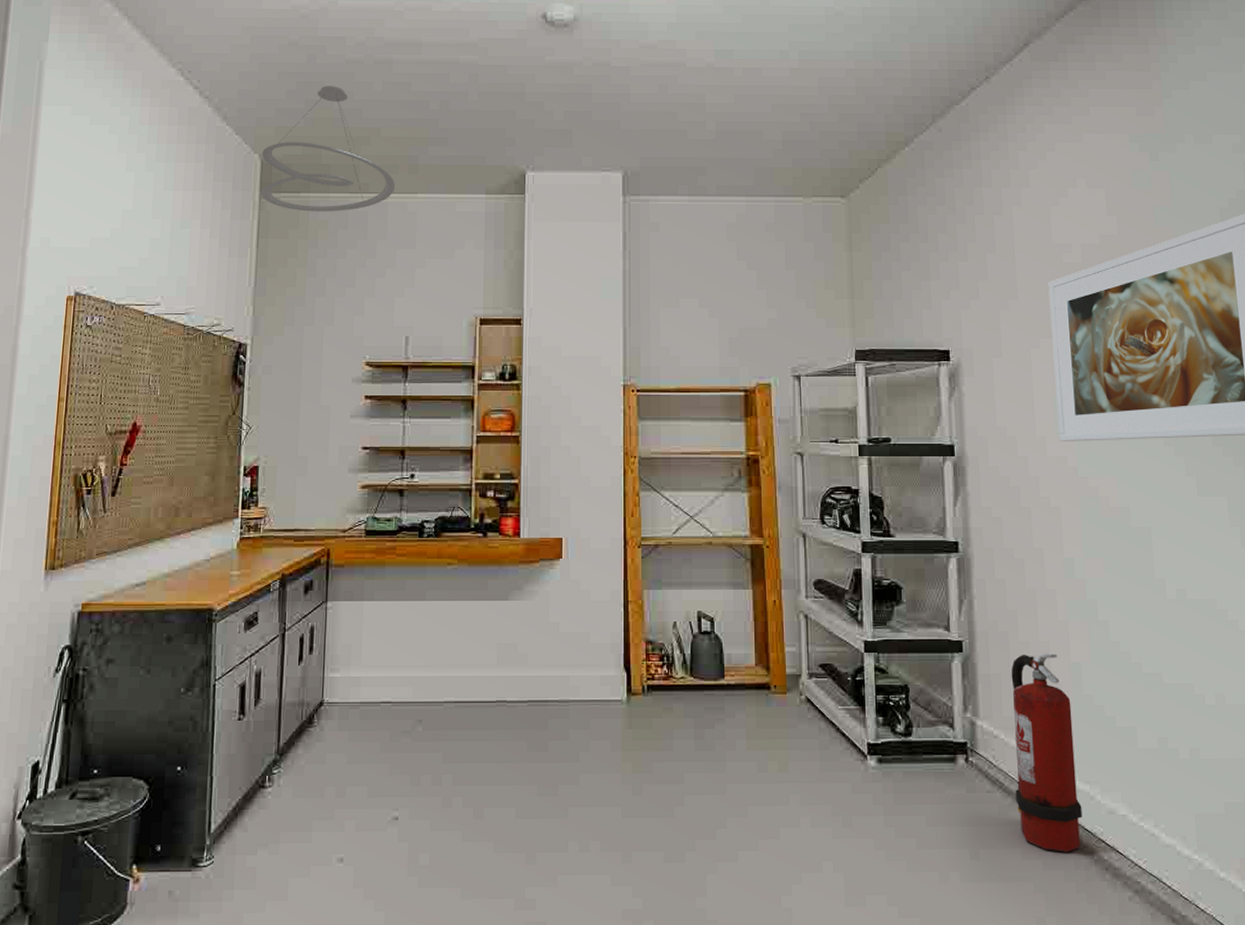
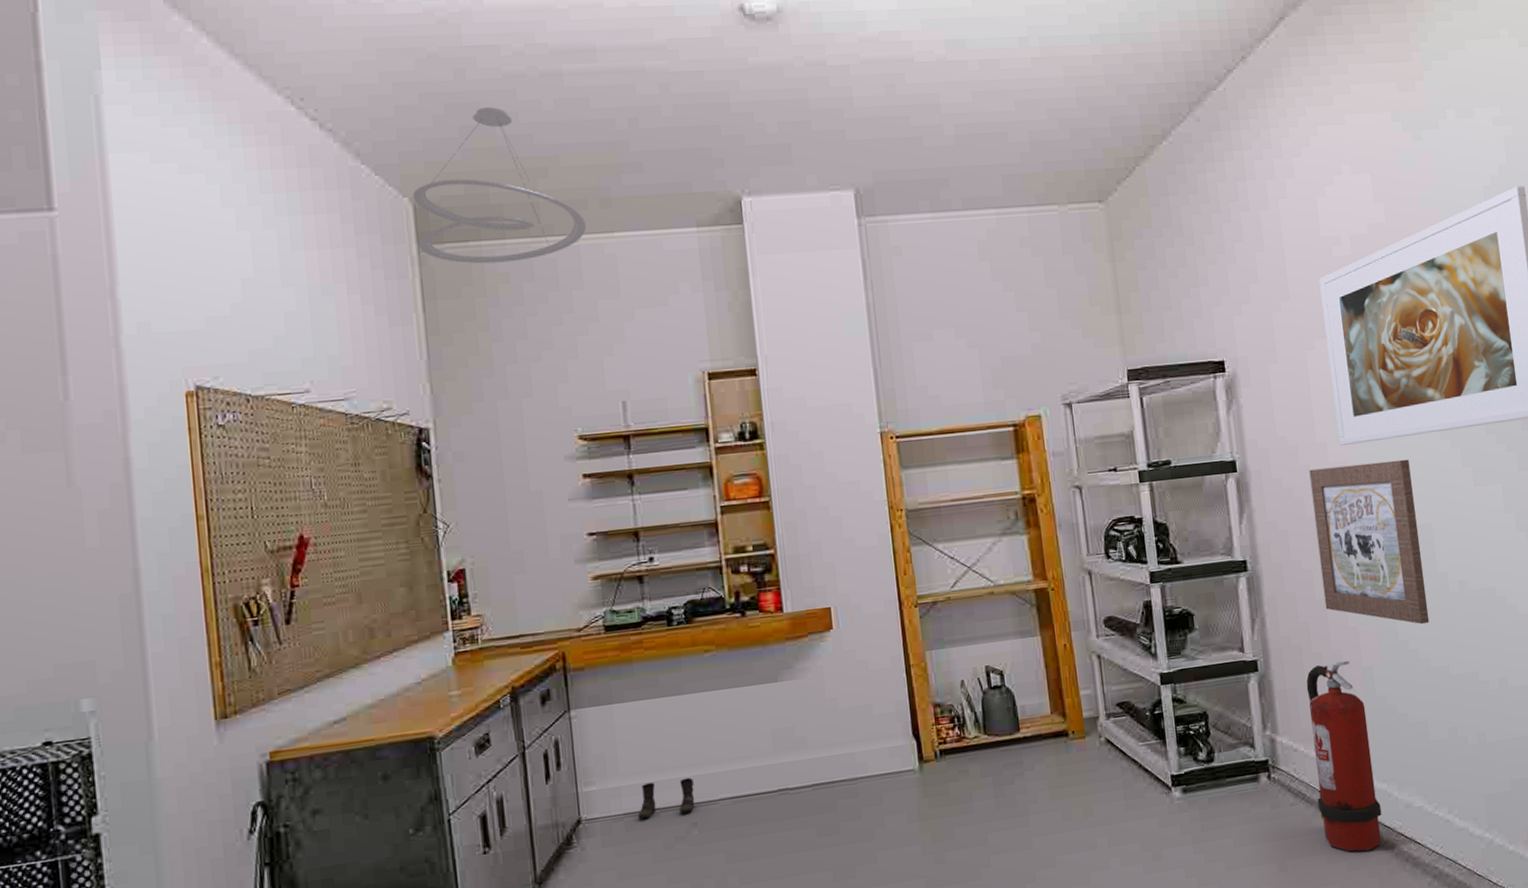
boots: none [371,677,423,710] -> present [637,777,695,820]
wall art: none [1027,461,1144,628] -> present [1309,459,1430,625]

